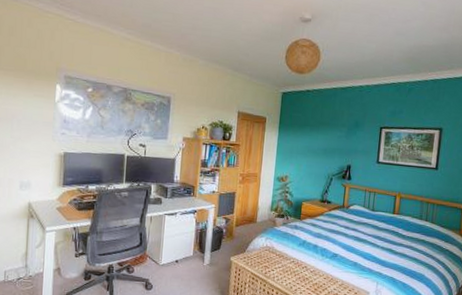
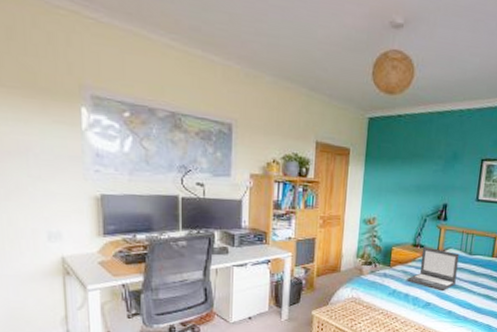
laptop: none [315,202,363,243] -> present [407,246,460,291]

